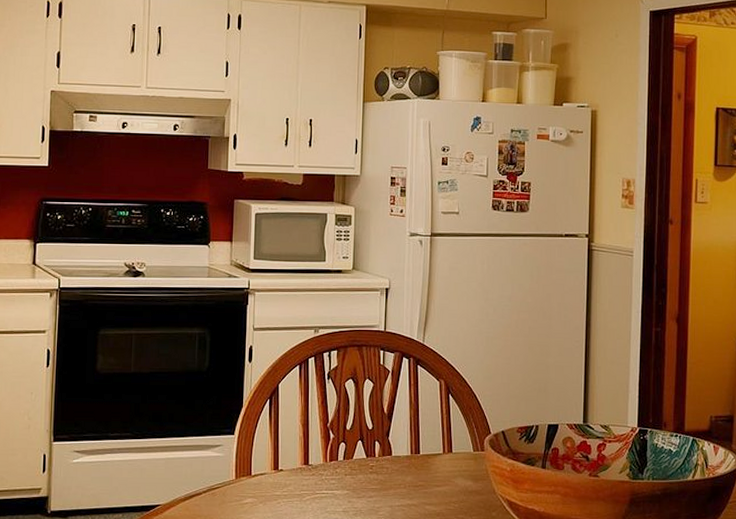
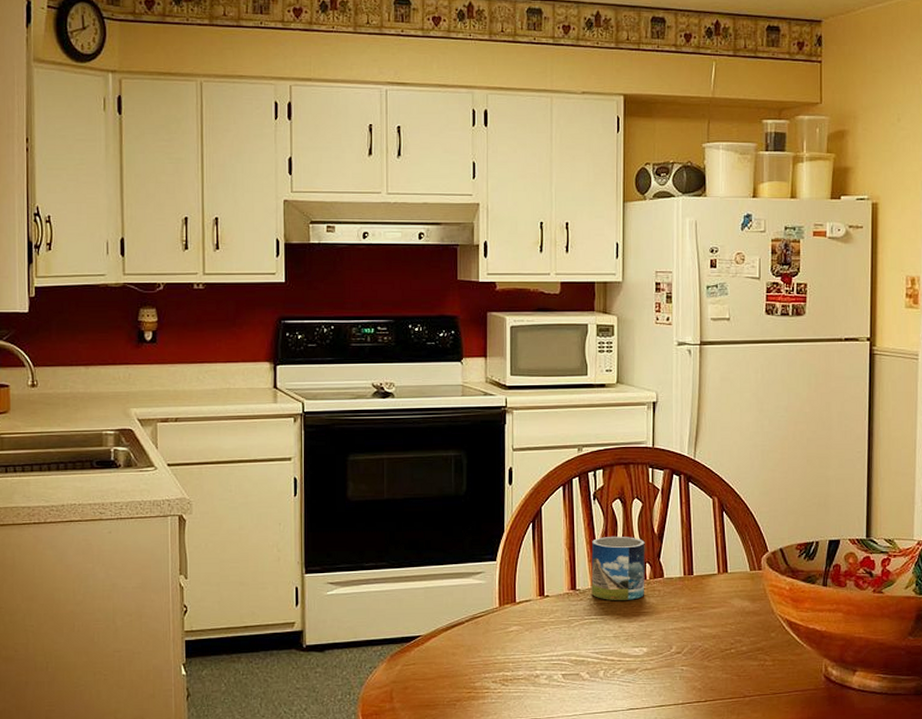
mug: none [323,415,375,476] -> present [591,537,645,600]

